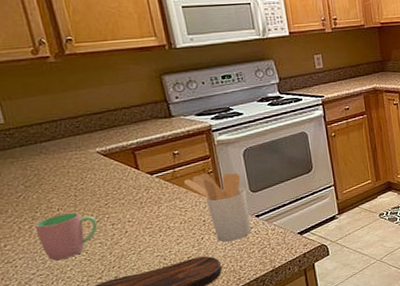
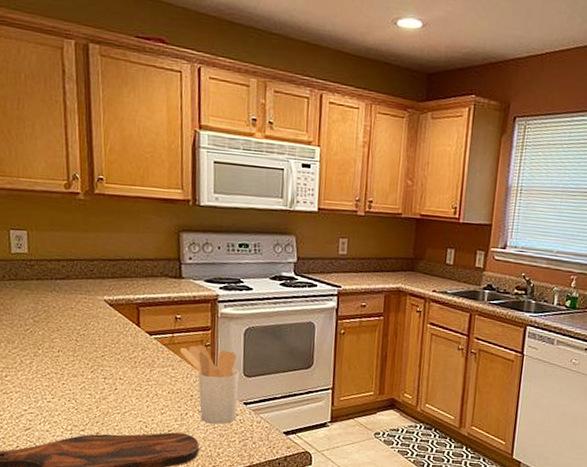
cup: present [34,212,98,261] -> none [35,356,91,403]

